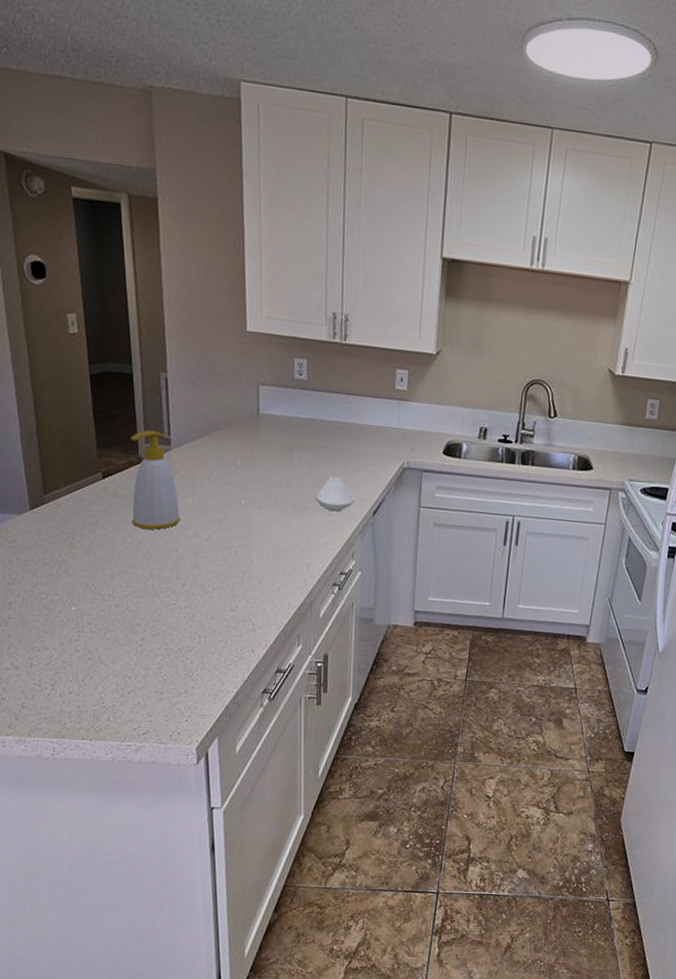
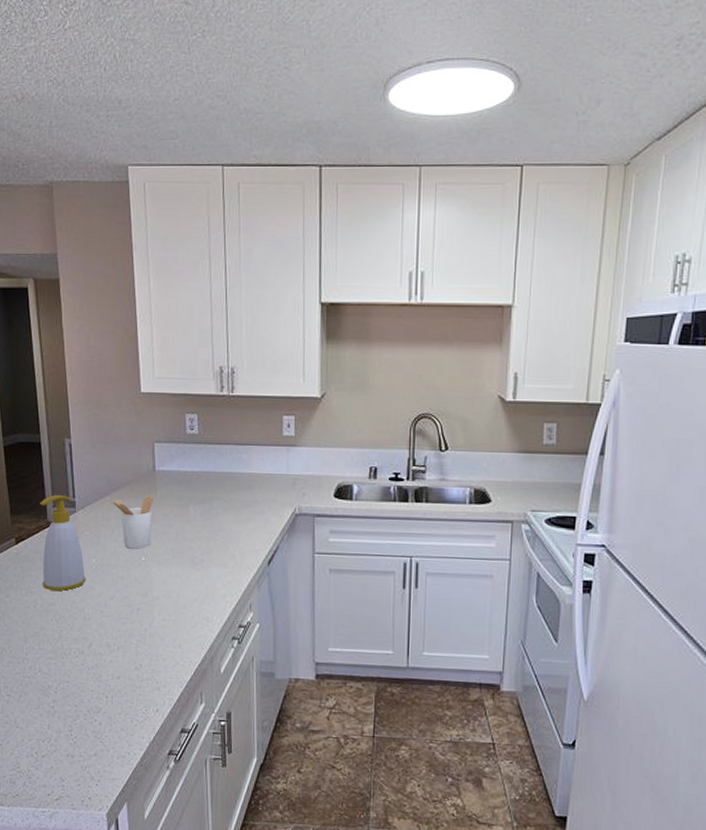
utensil holder: none [210,439,256,493] -> present [111,496,153,549]
spoon rest: present [316,476,355,512] -> none [212,527,250,563]

